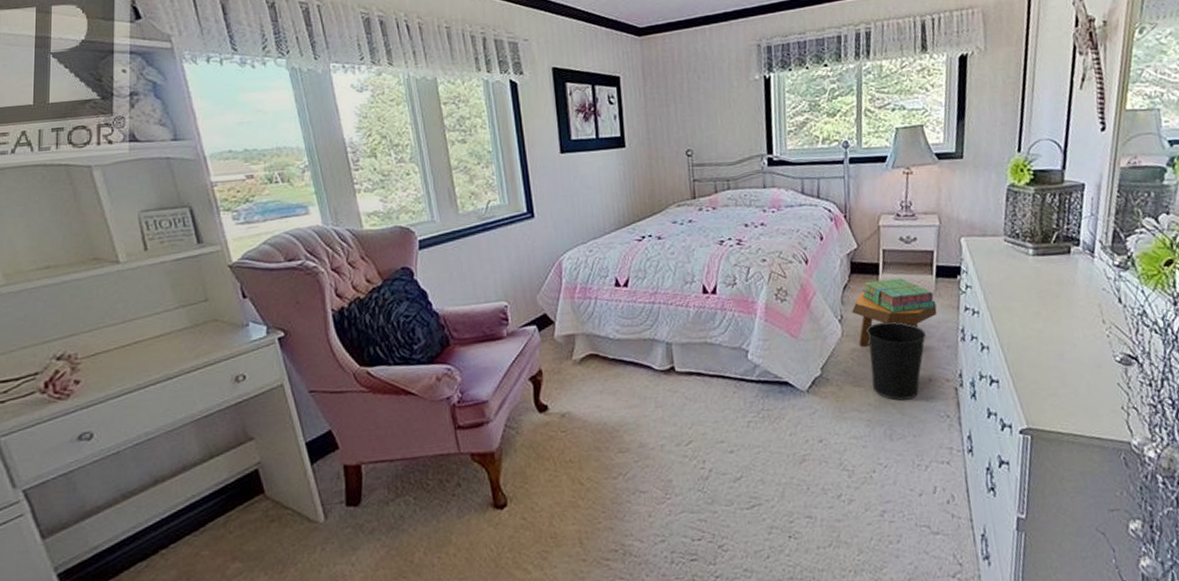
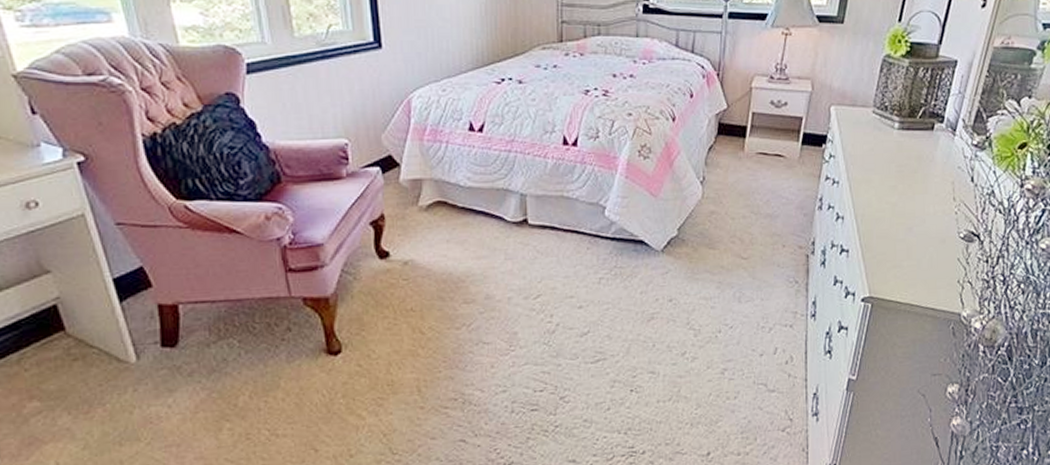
footstool: present [852,292,937,347] -> none [715,155,799,209]
stack of books: present [862,278,936,313] -> none [726,142,798,178]
wastebasket: present [866,321,926,401] -> none [727,186,785,265]

